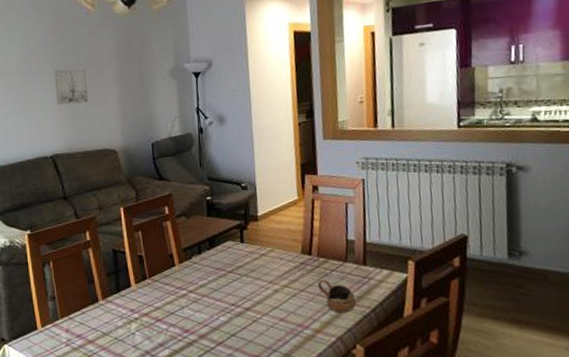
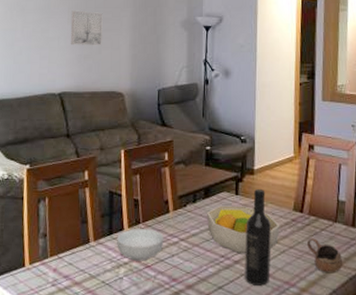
cereal bowl: none [125,284,173,316] -> present [117,229,164,261]
fruit bowl: none [212,253,289,301] -> present [206,205,280,254]
wine bottle: none [254,235,283,331] -> present [245,189,271,286]

